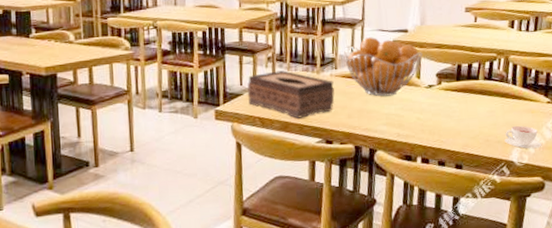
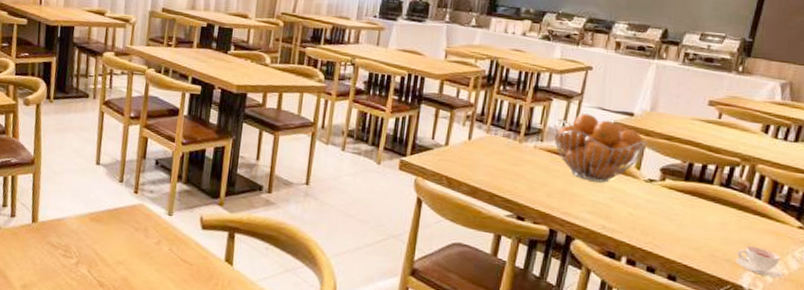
tissue box: present [247,70,335,119] -> none [437,130,537,187]

